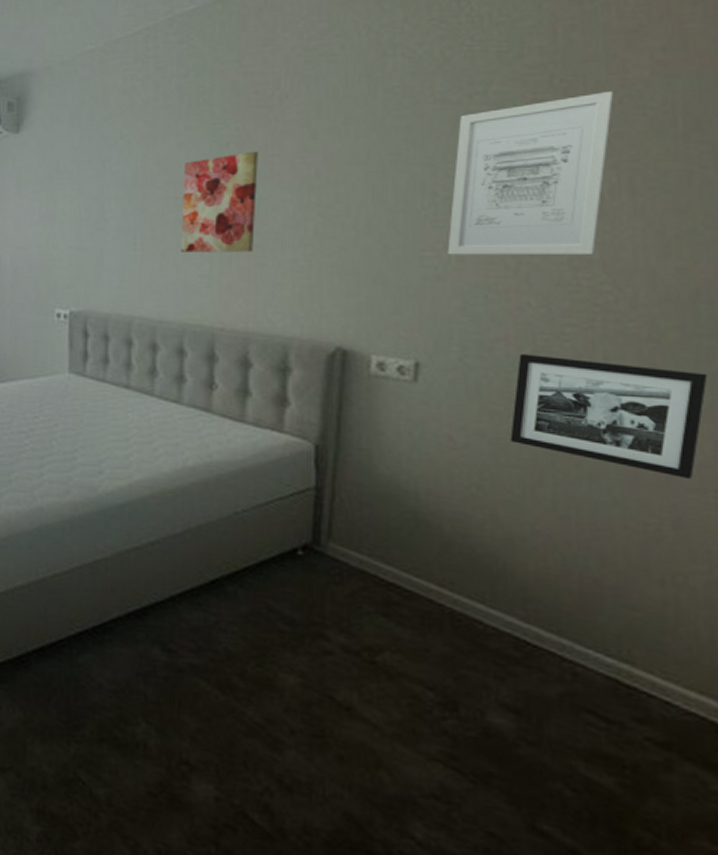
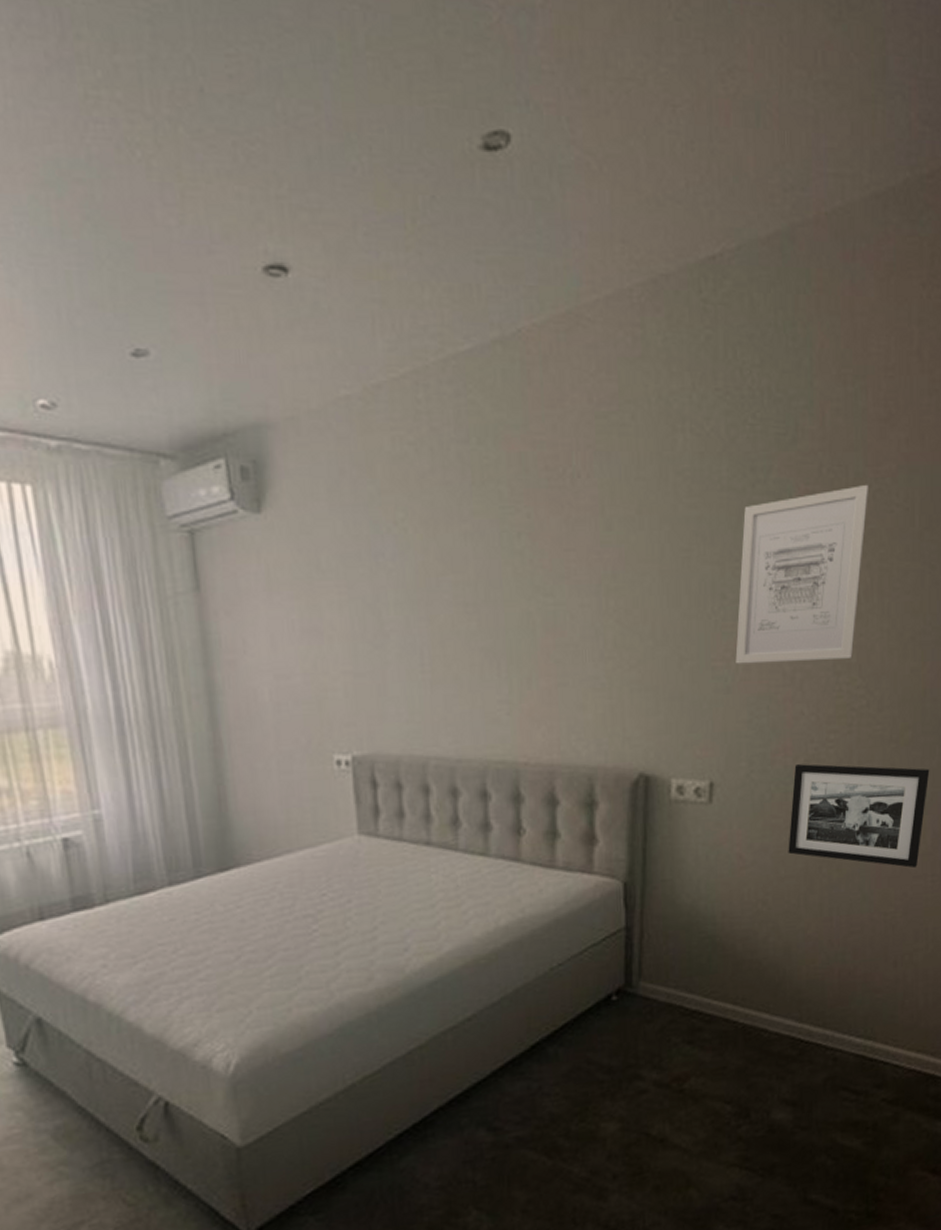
wall art: present [181,151,258,253] -> none [472,544,554,673]

